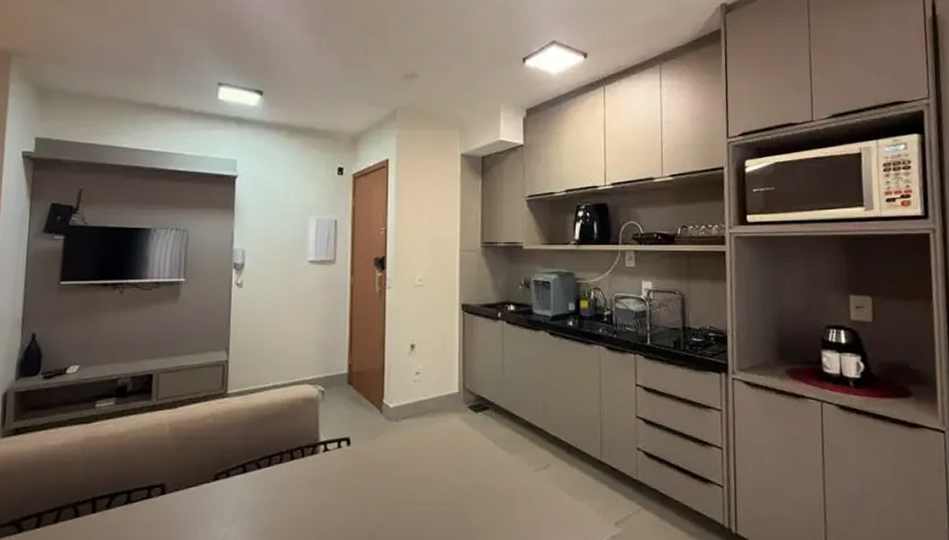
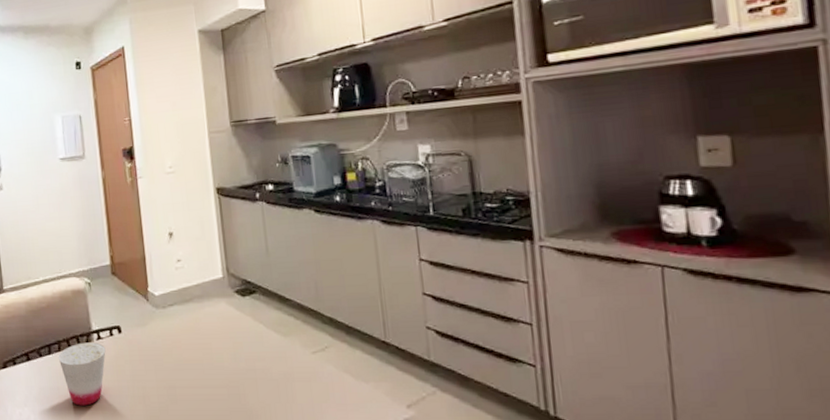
cup: none [278,454,331,523] -> present [58,342,106,406]

